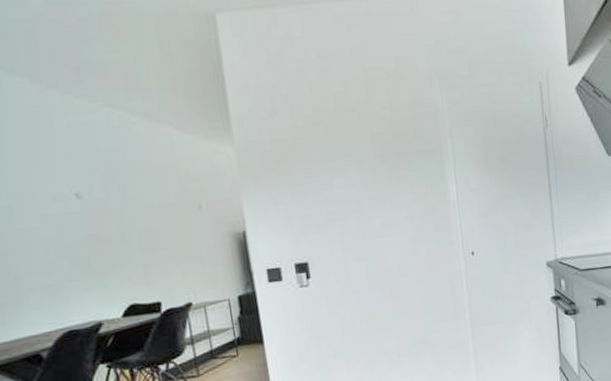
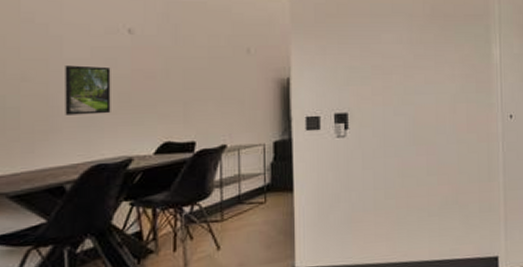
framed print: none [19,234,73,286] -> present [65,65,111,115]

